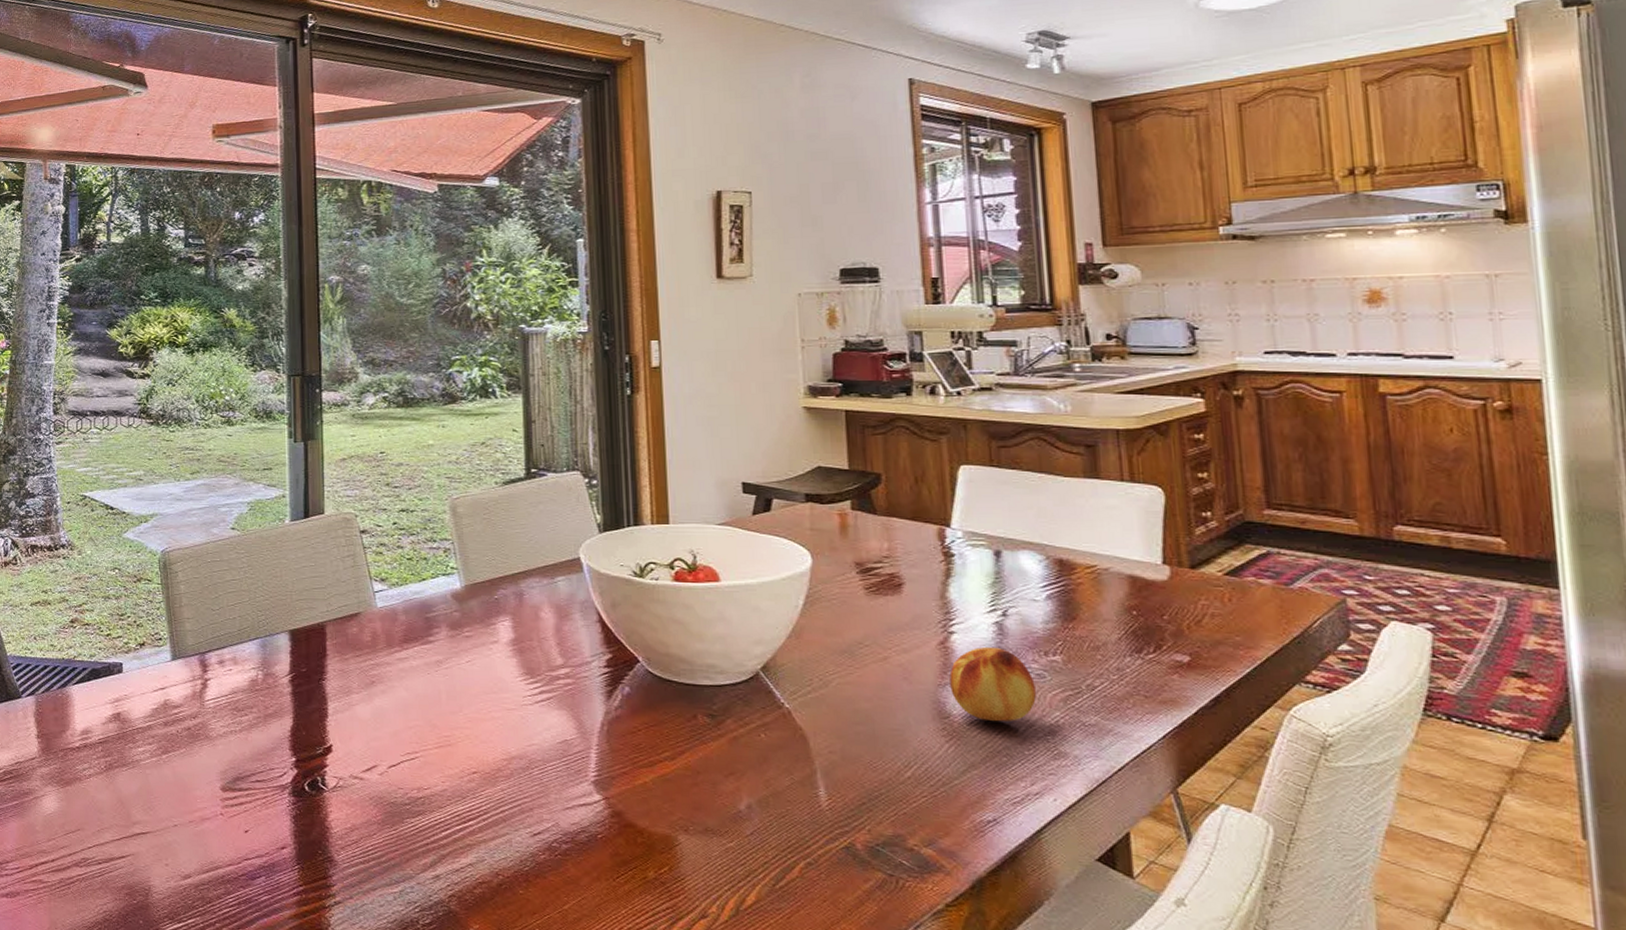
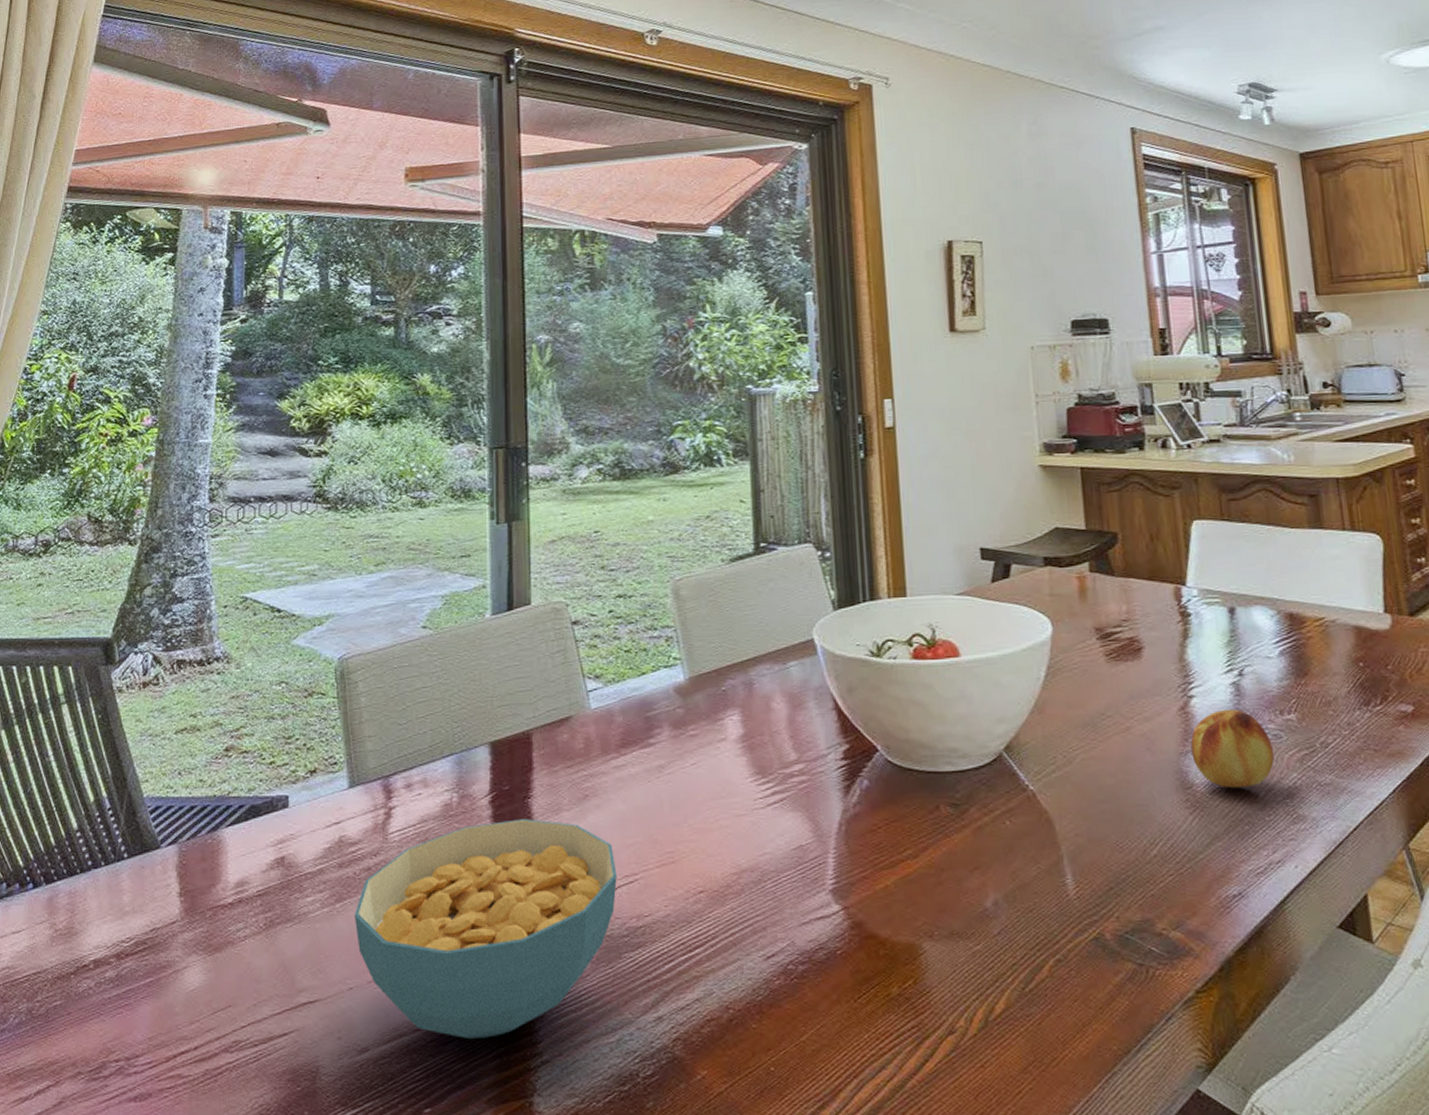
cereal bowl: none [178,697,400,878] -> present [355,819,617,1040]

